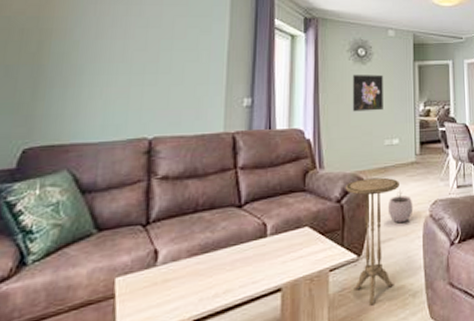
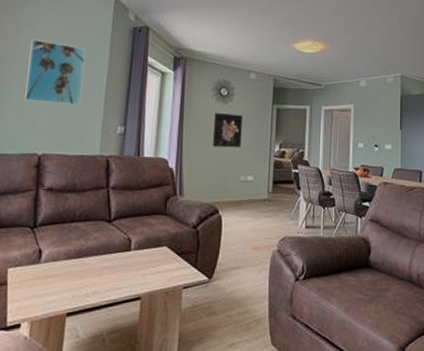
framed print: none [128,7,202,79] -> present [24,39,86,105]
side table: present [345,177,399,306] -> none [201,209,251,325]
plant pot: present [387,189,414,223] -> none [238,222,263,254]

